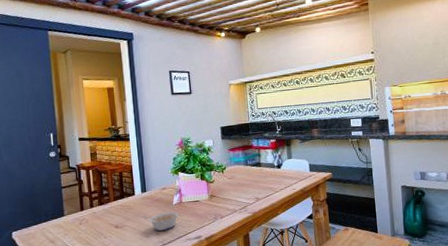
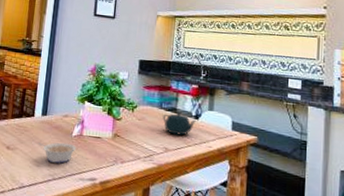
teapot: none [250,165,279,185] -> present [163,111,196,136]

